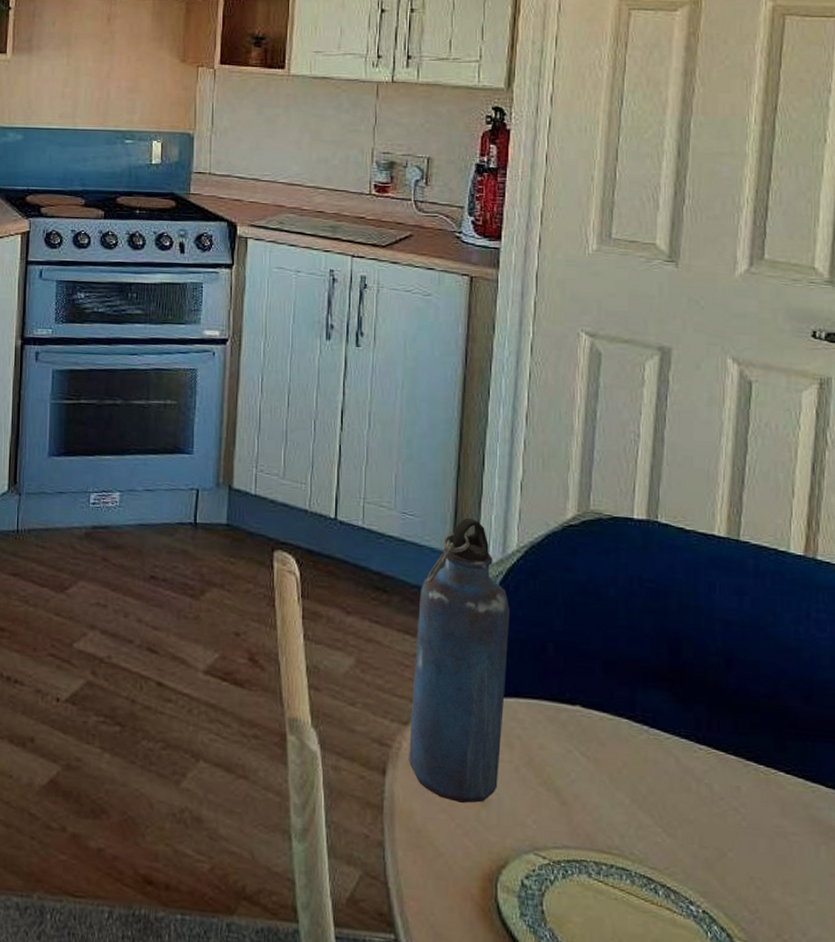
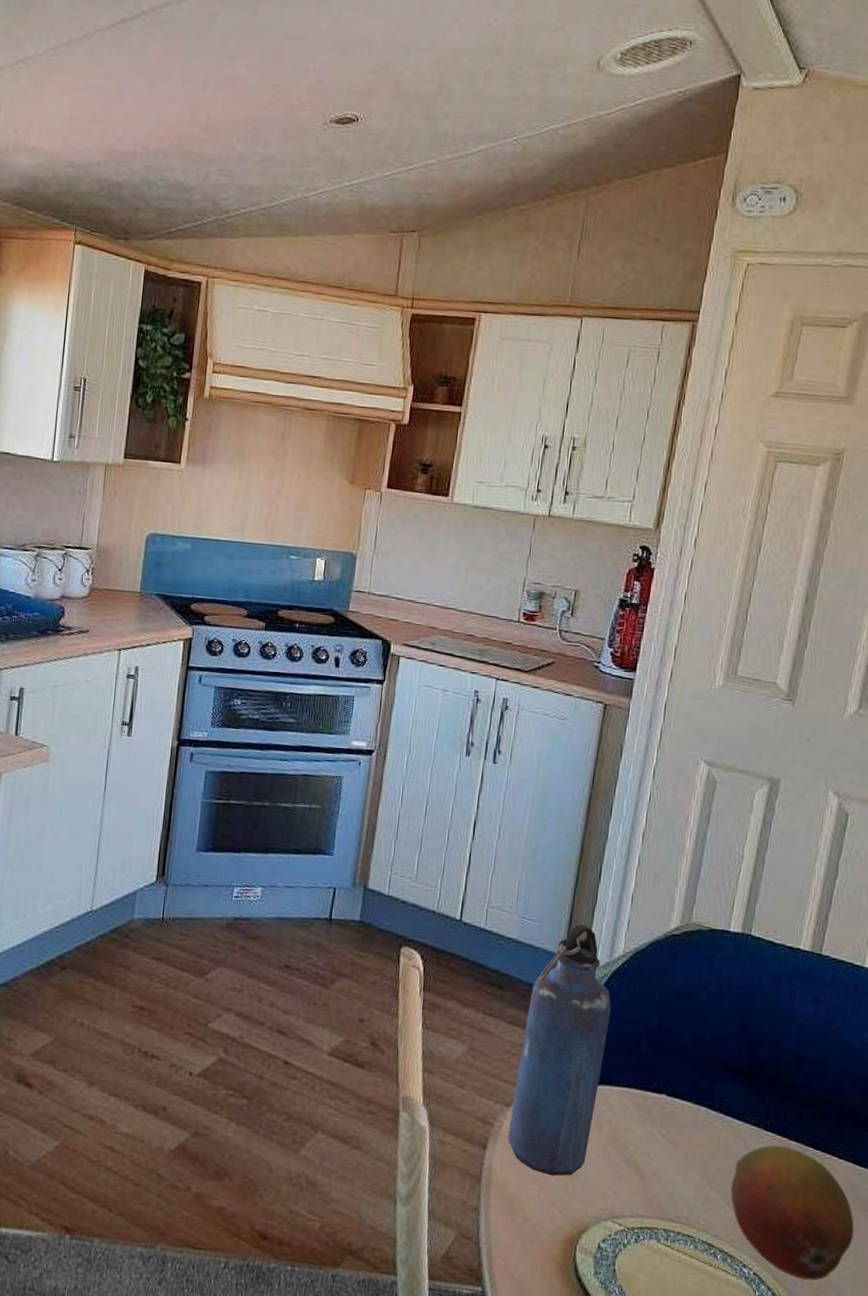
fruit: none [665,760,813,919] -> present [730,1145,854,1281]

